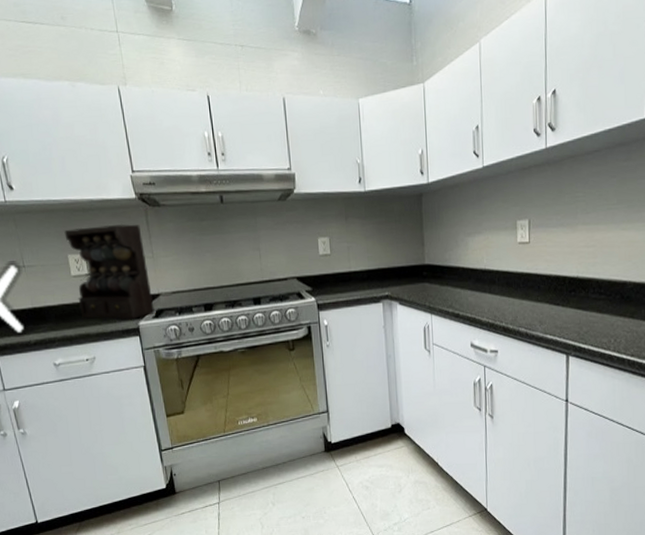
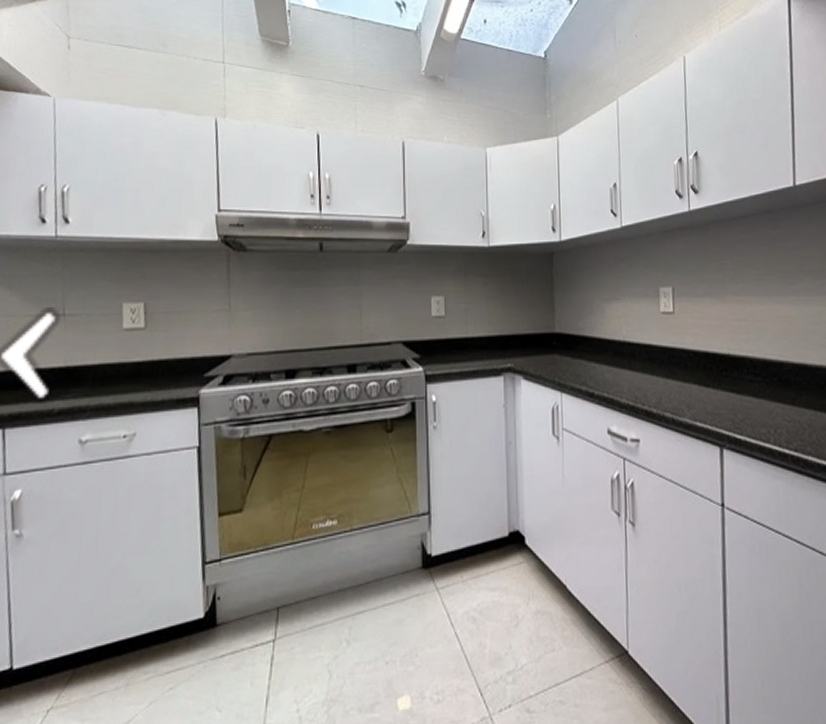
spice rack: present [64,224,155,319] -> none [123,270,223,385]

